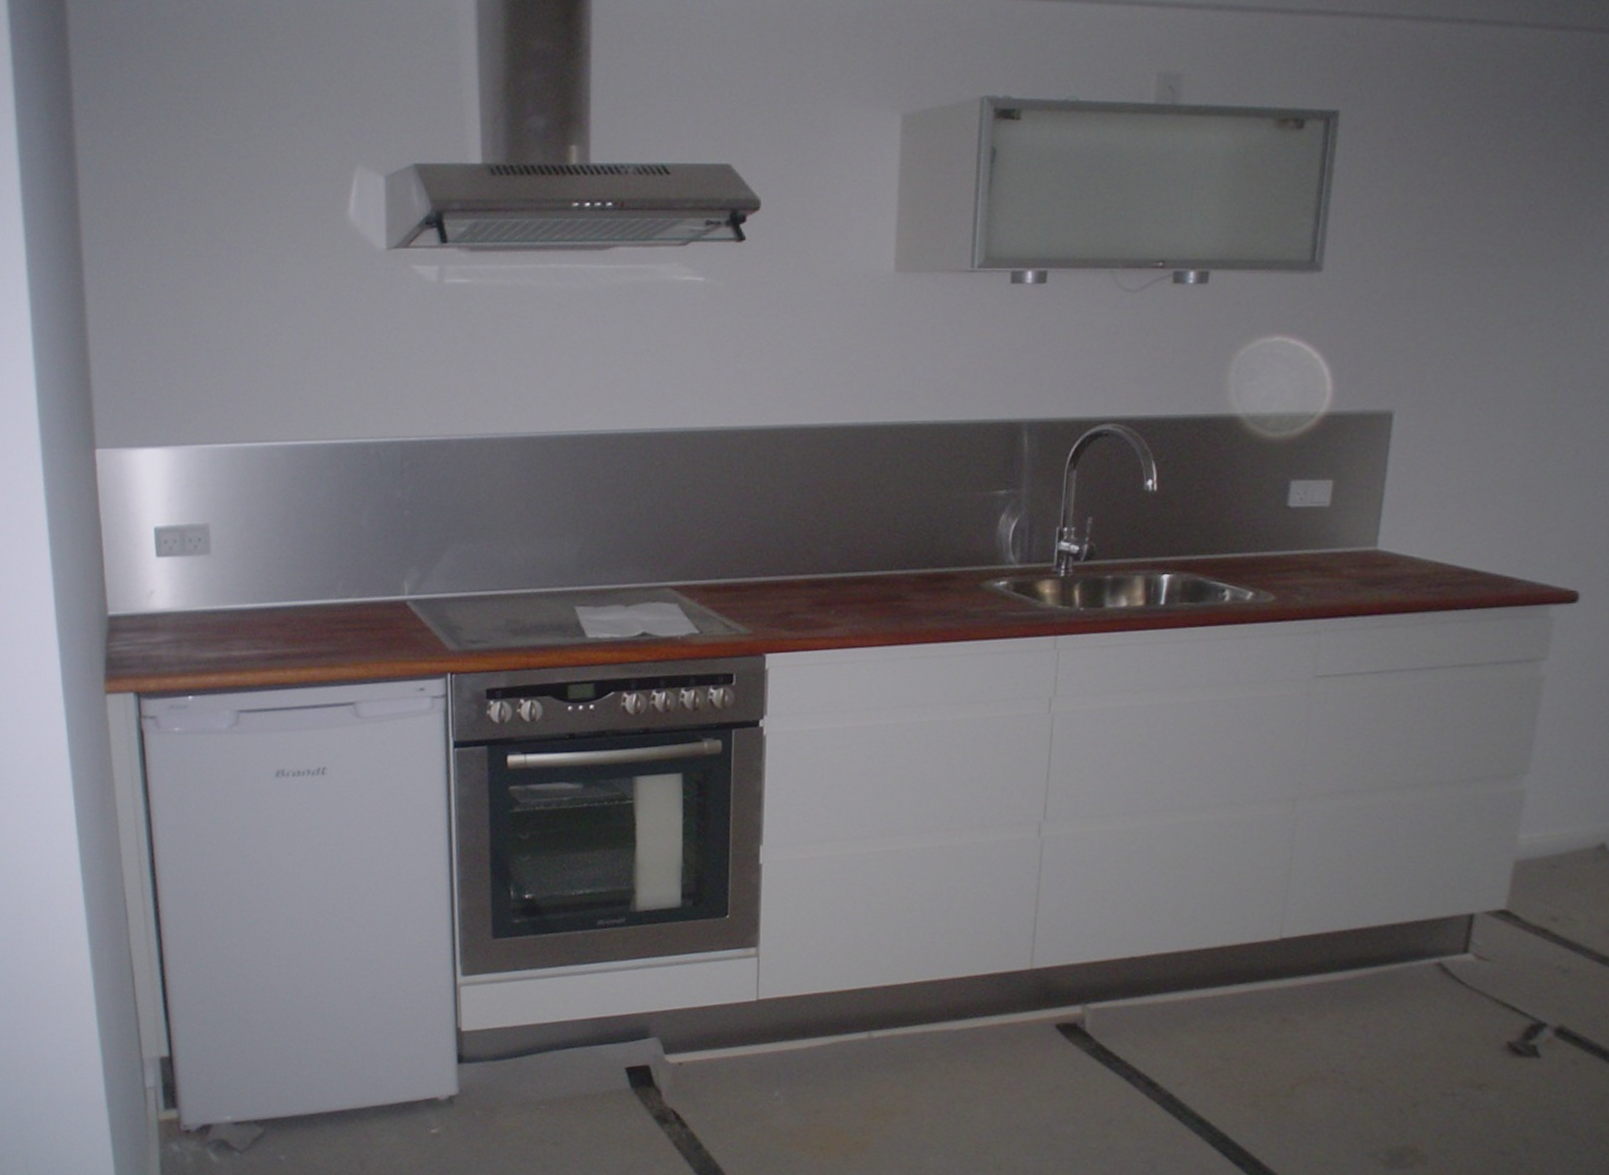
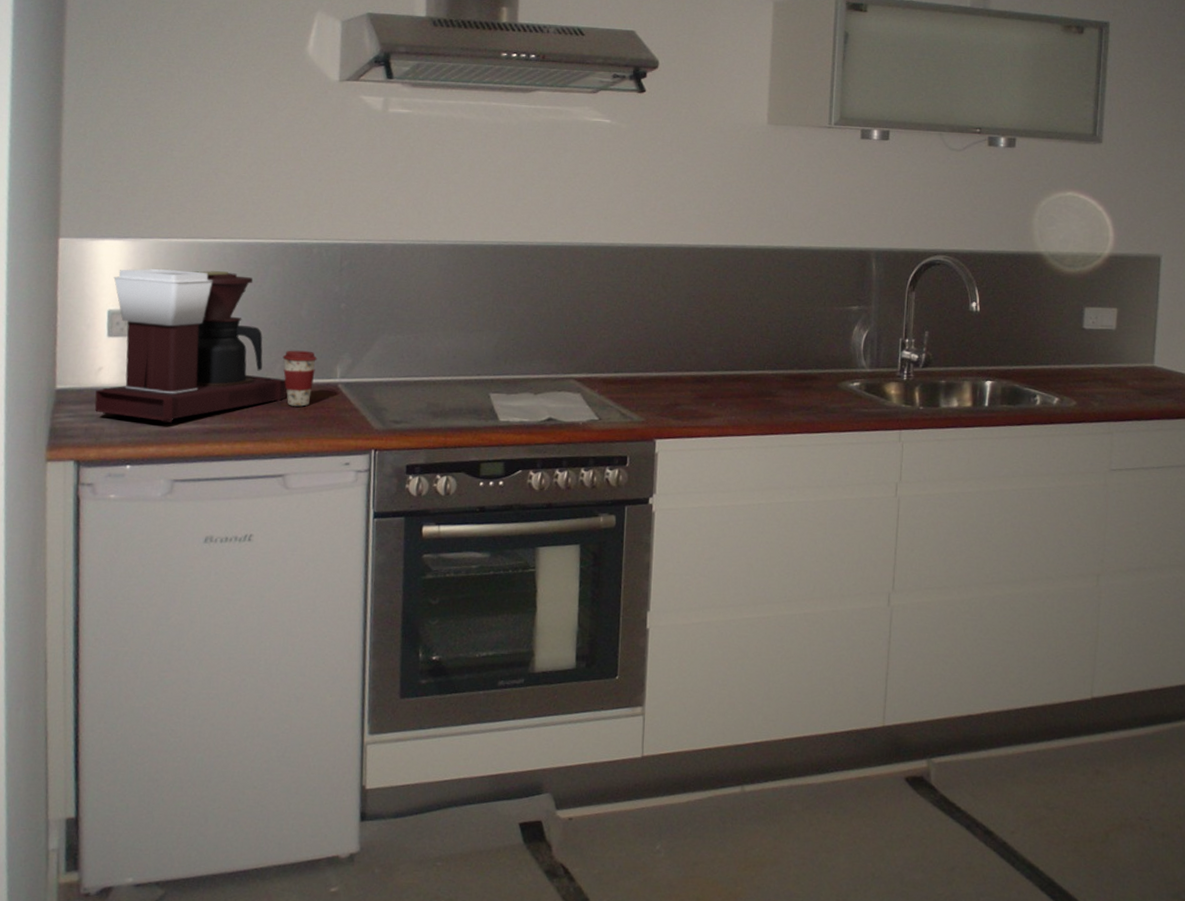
coffee maker: none [149,478,351,649] -> present [94,268,287,423]
coffee cup: none [344,565,382,628] -> present [282,350,317,407]

